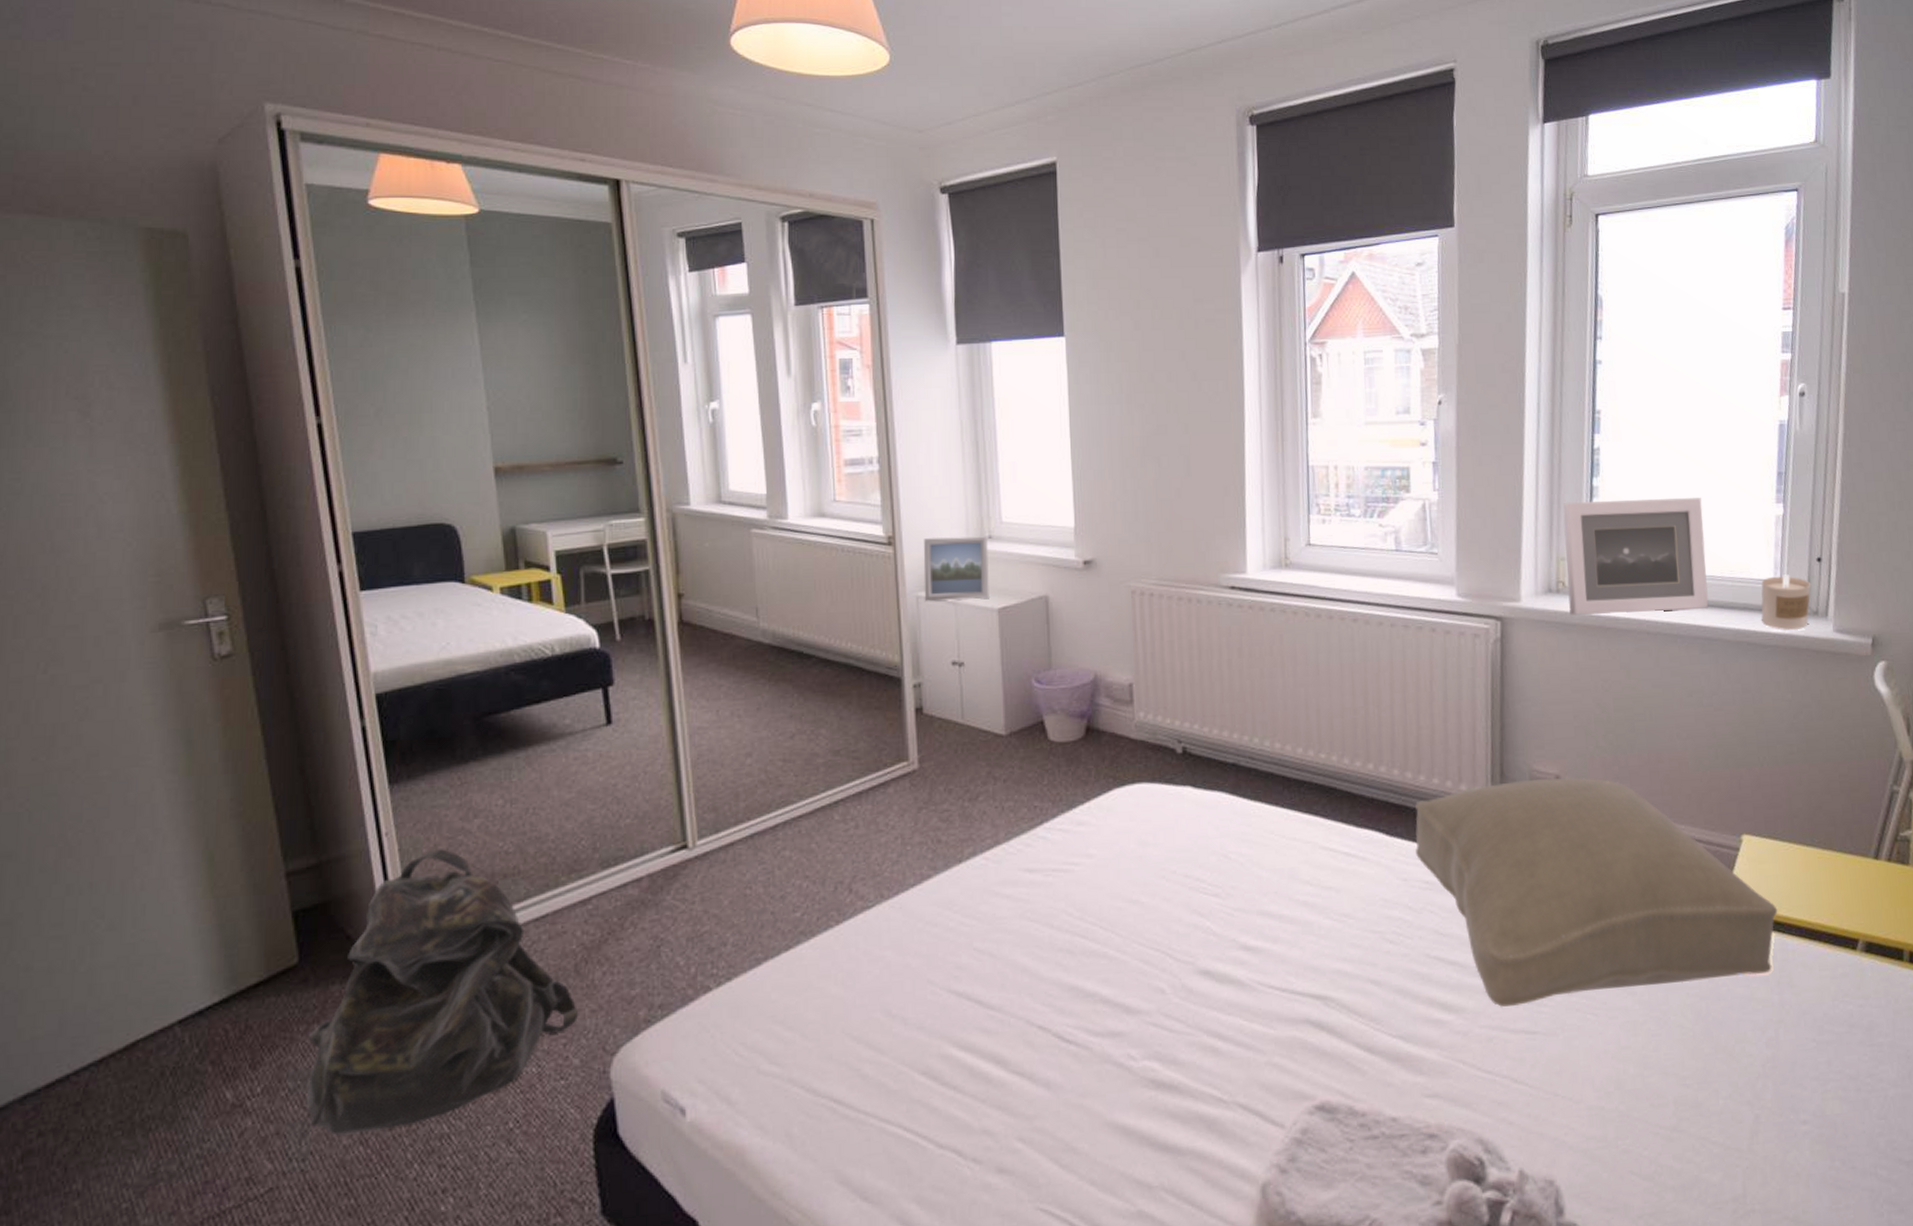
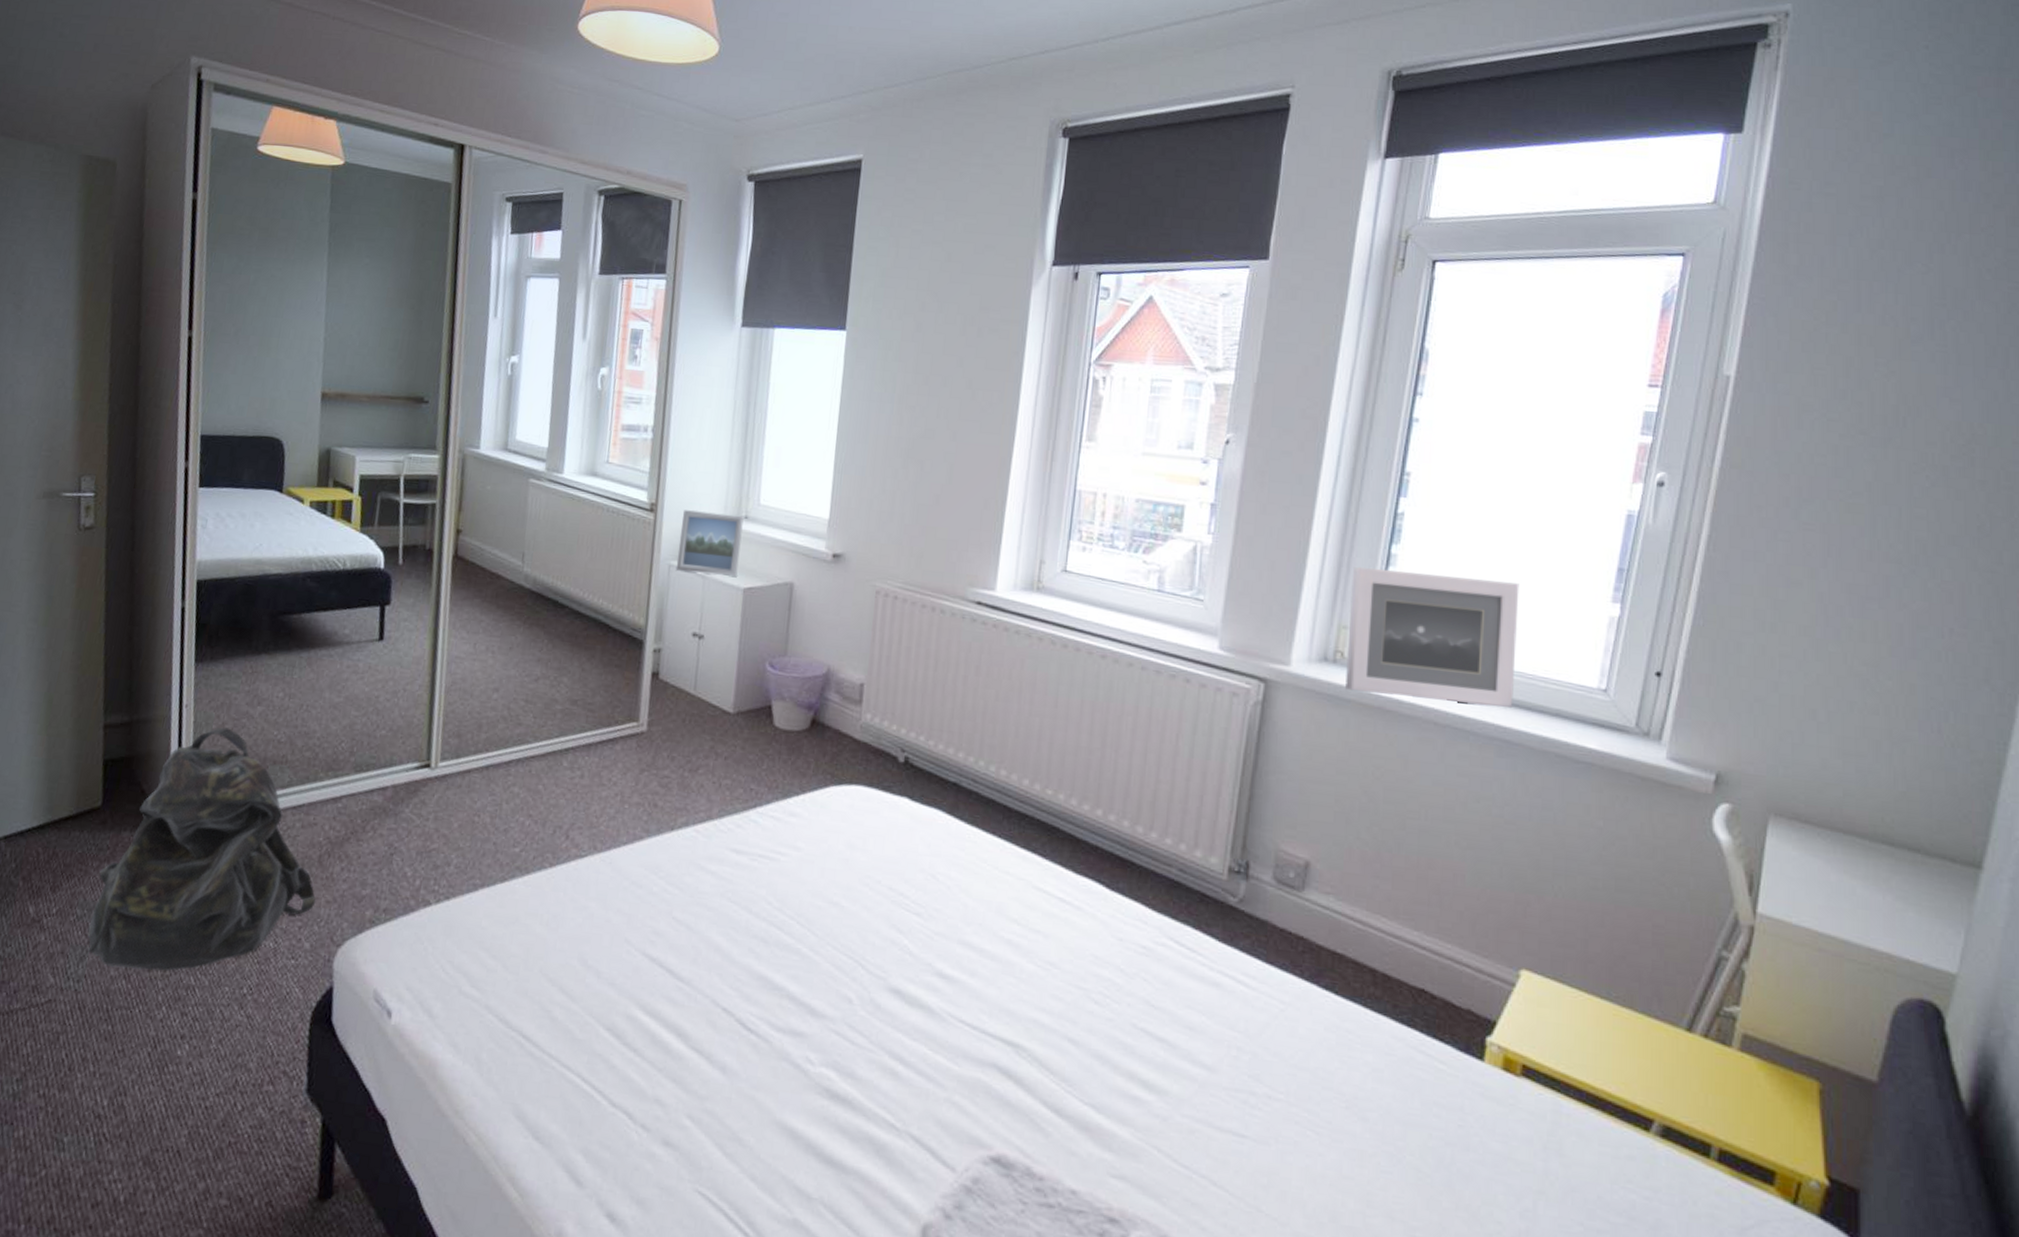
cushion: present [1415,777,1778,1007] -> none [1136,857,1555,1133]
candle: present [1761,574,1812,630] -> none [1577,684,1645,750]

